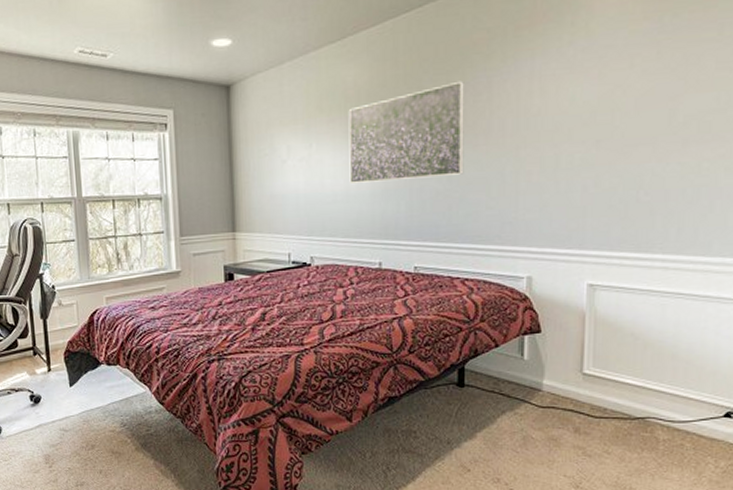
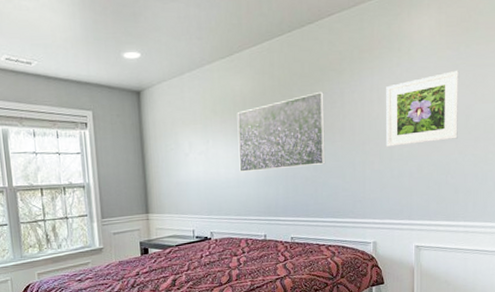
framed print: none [549,48,662,152] -> present [385,70,460,147]

